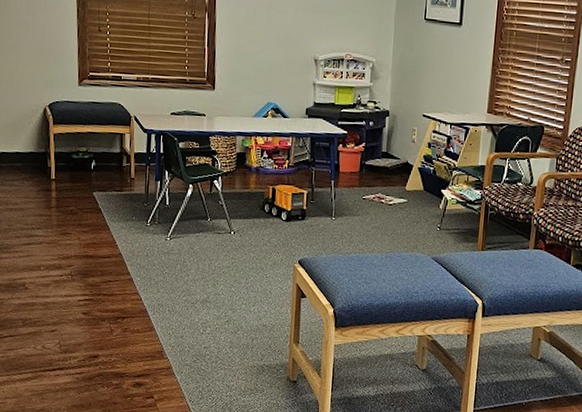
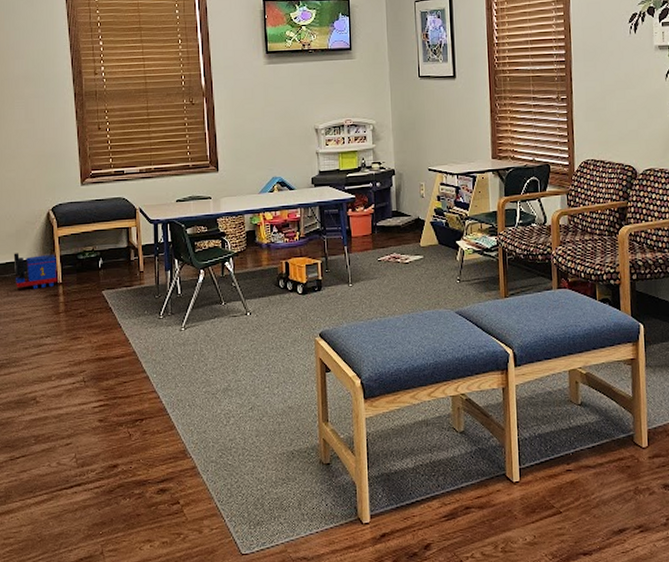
toy train: none [9,144,51,182] -> present [13,253,58,289]

